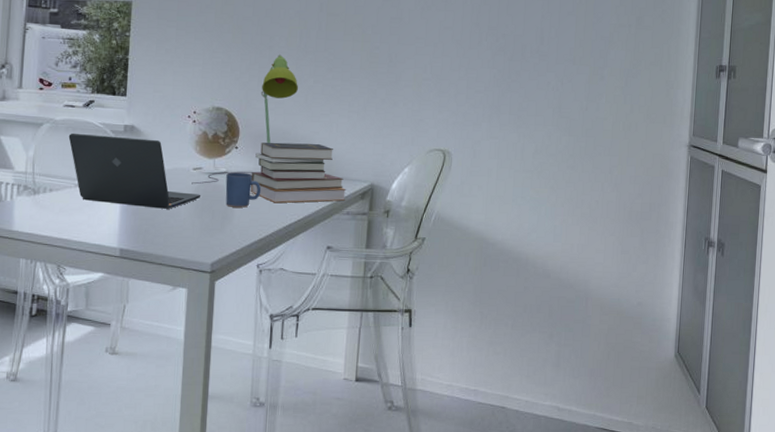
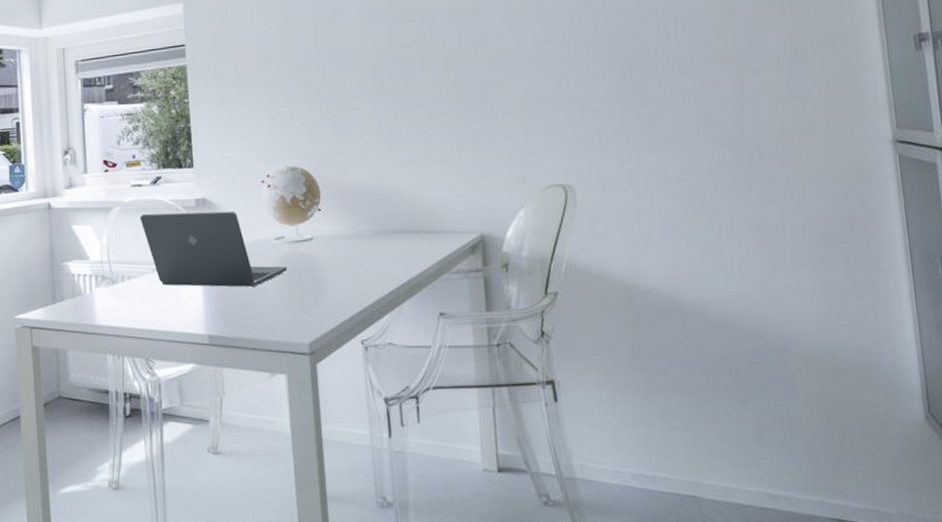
desk lamp: present [191,54,299,185] -> none [275,99,380,256]
mug: present [225,172,262,208] -> none [312,237,354,278]
books: present [251,142,347,204] -> none [340,195,454,268]

